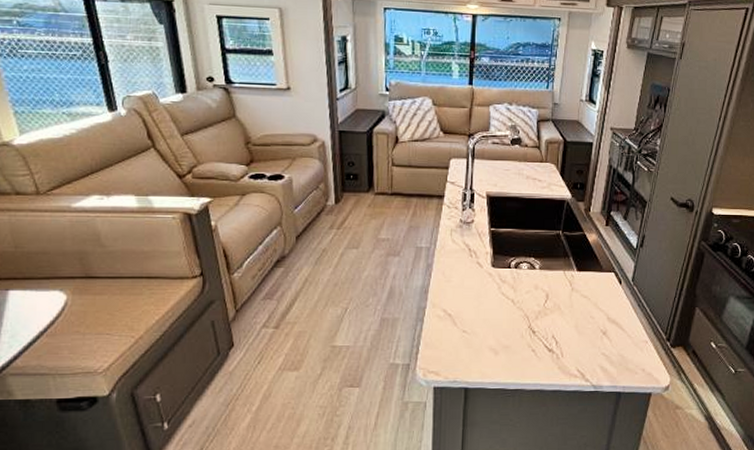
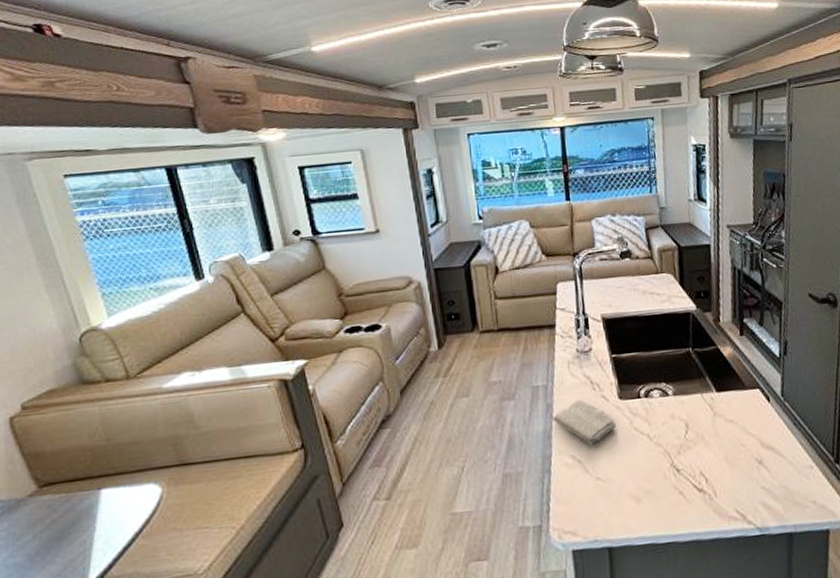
washcloth: none [430,263,487,304] -> present [552,399,617,446]

